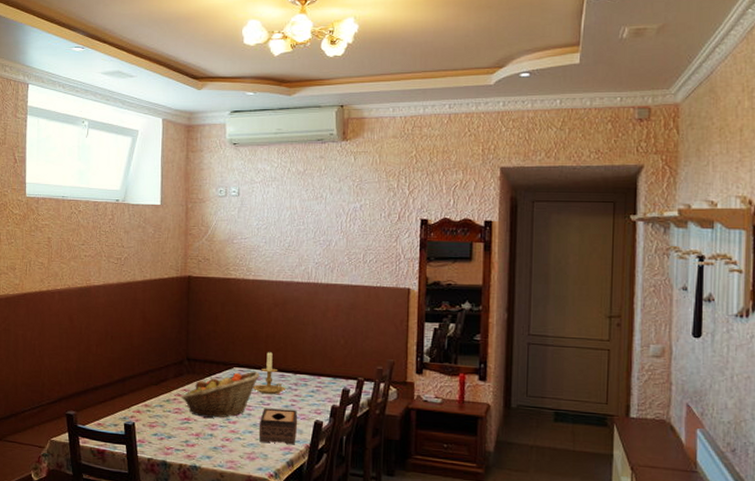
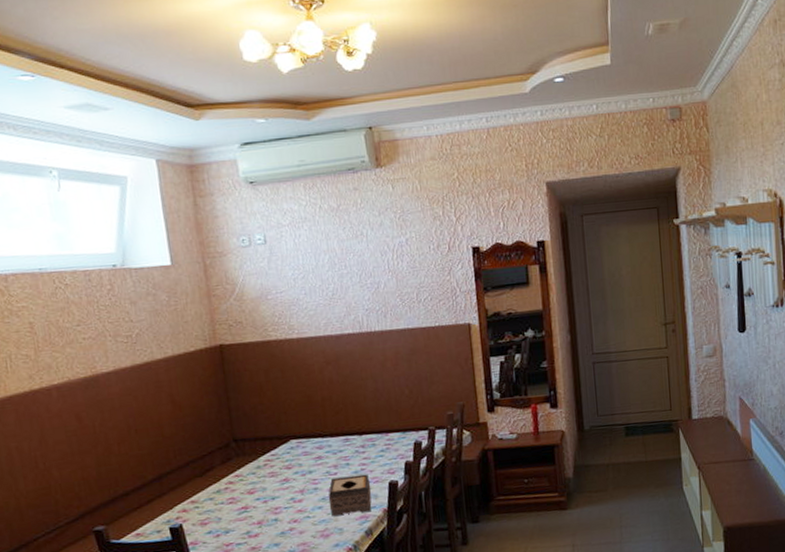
fruit basket: present [182,371,260,419] -> none [234,439,322,503]
candle holder: present [252,351,285,395] -> none [315,415,352,464]

